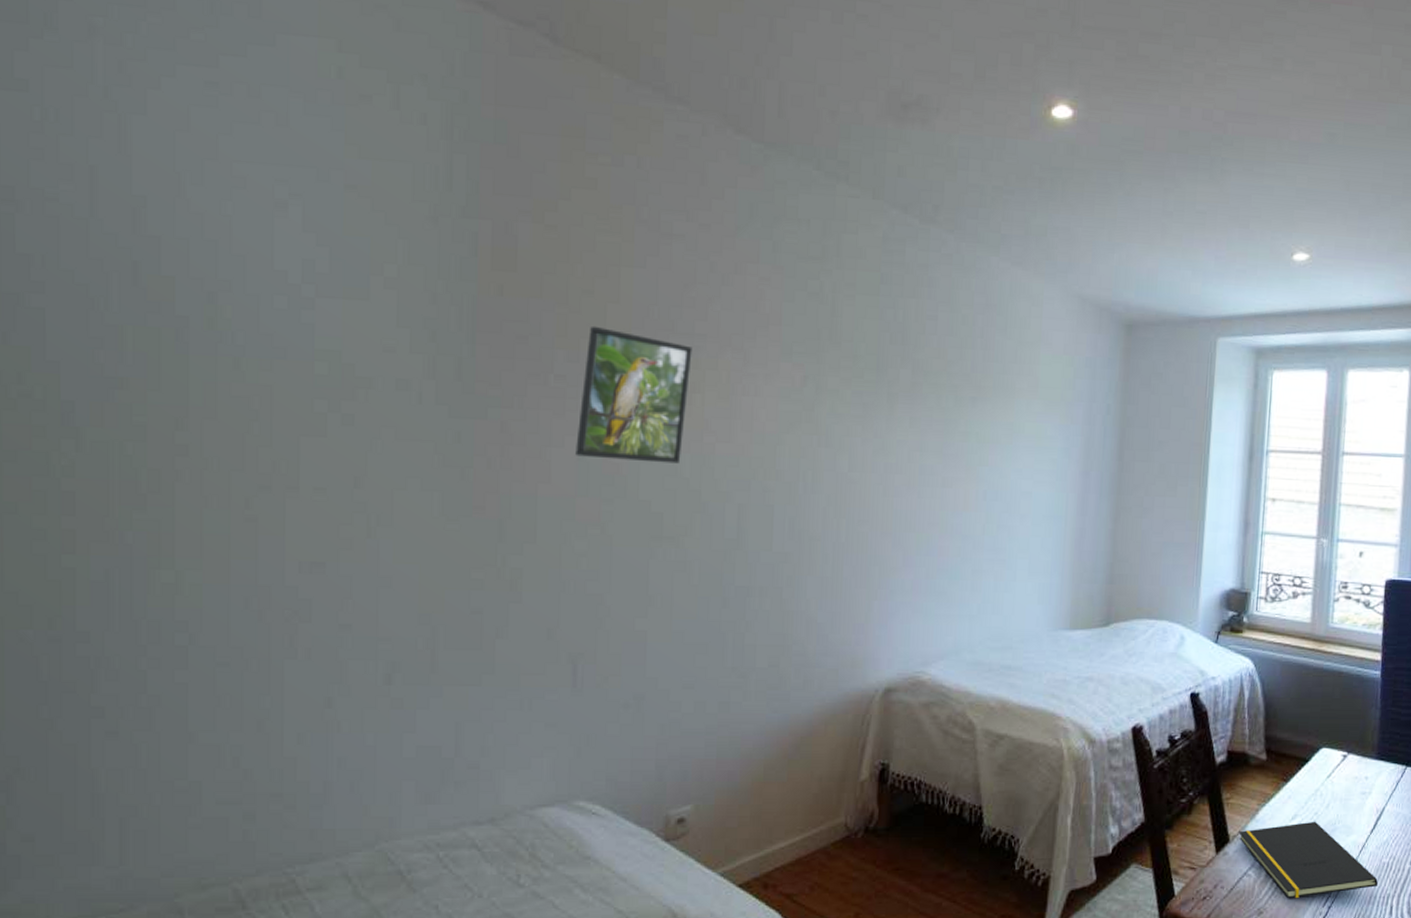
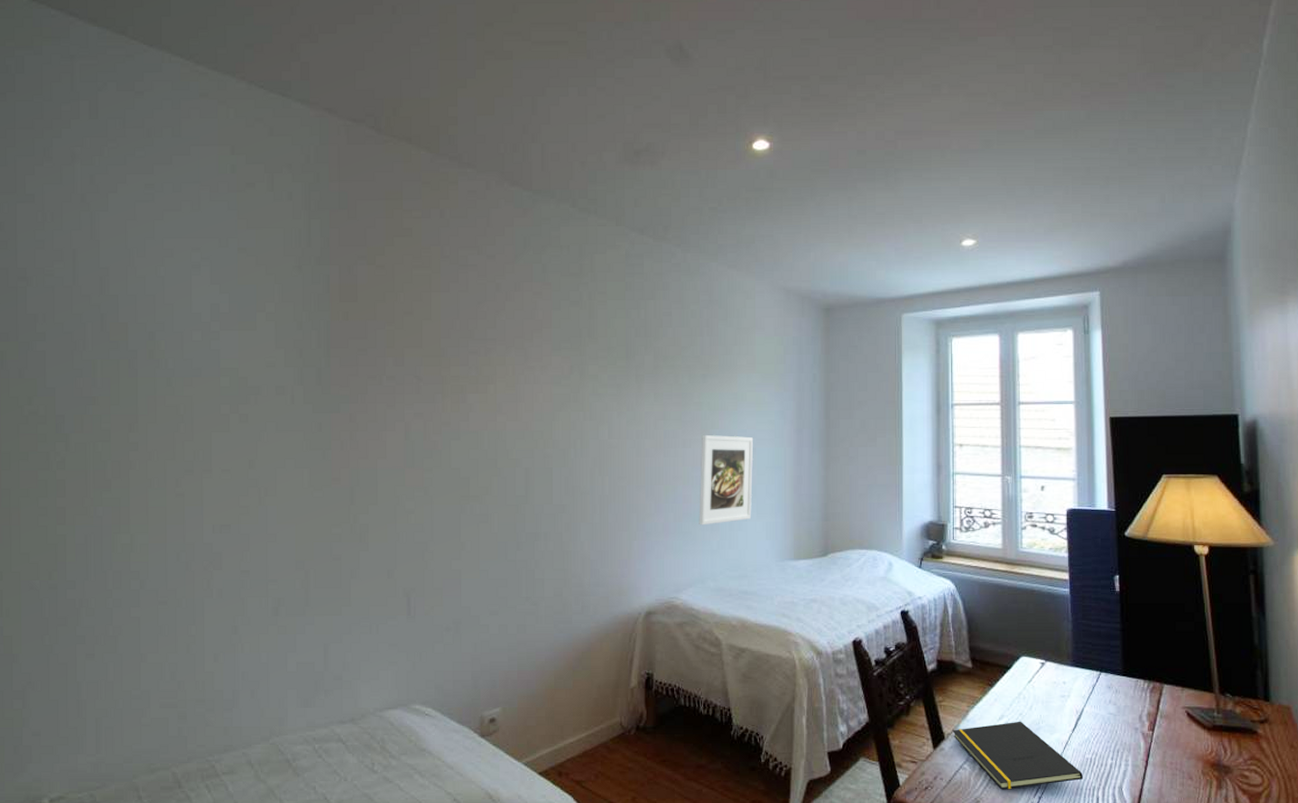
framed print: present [575,325,693,464] -> none [404,338,486,439]
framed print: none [956,472,1030,585] -> present [699,434,754,526]

